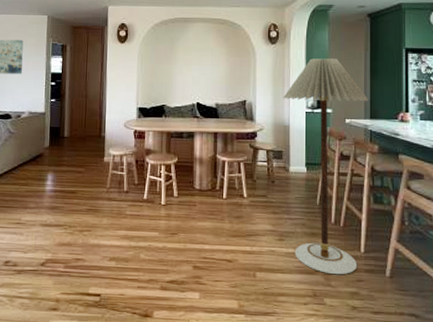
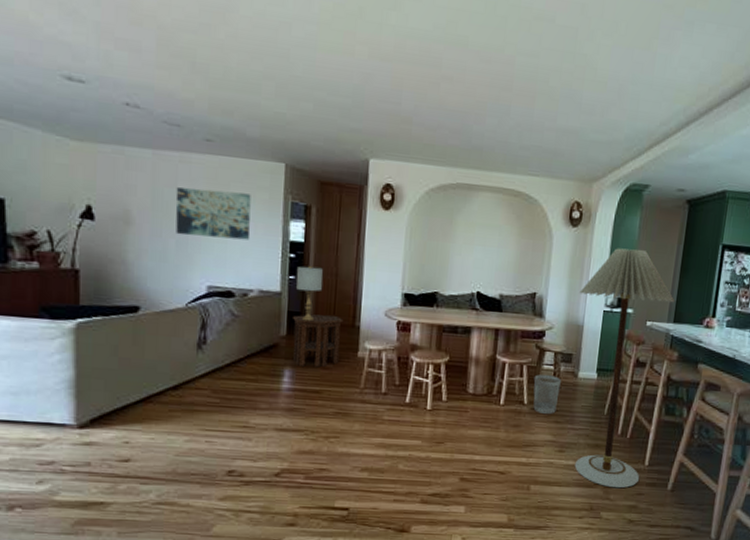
side table: none [54,129,92,172] -> present [293,314,344,368]
lamp: none [56,91,76,134] -> present [296,266,323,322]
wastebasket: none [250,170,275,207] -> present [533,374,561,415]

